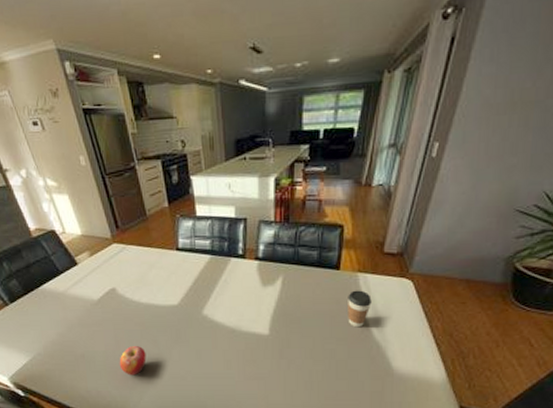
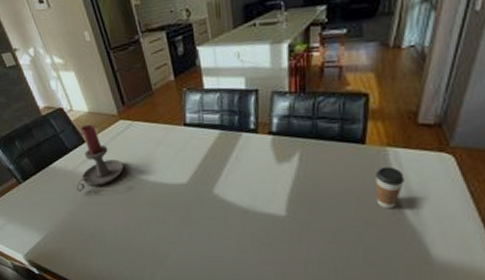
candle holder: none [65,247,116,313] -> present [75,124,123,192]
apple: present [119,346,147,376] -> none [129,226,156,257]

